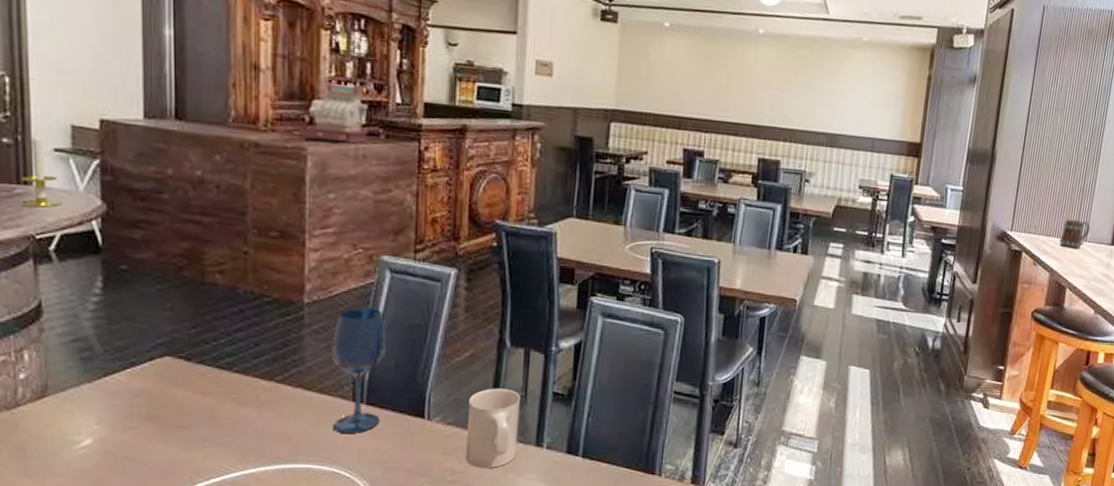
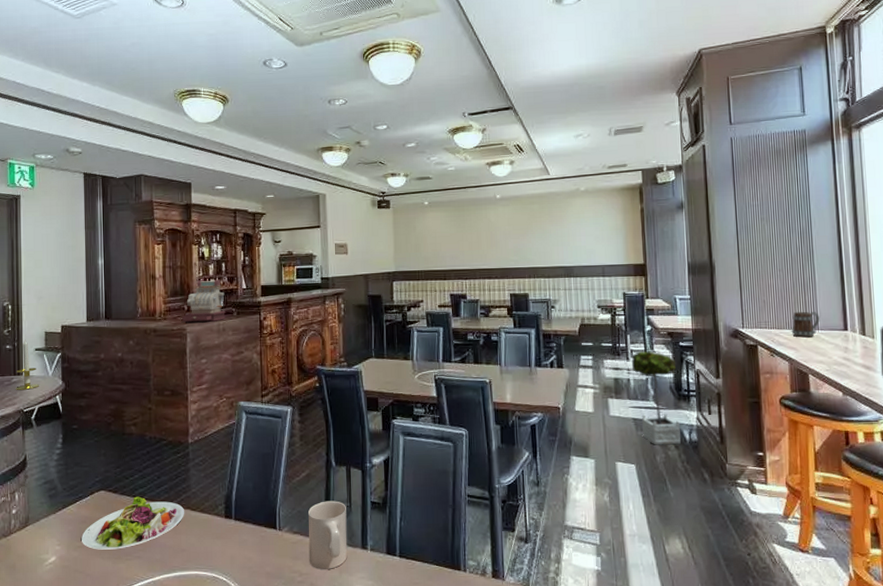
salad plate: none [134,367,295,433] -> present [82,496,185,550]
wineglass: present [331,307,387,433] -> none [208,442,247,544]
potted tree: none [883,244,934,352] -> present [631,351,681,445]

